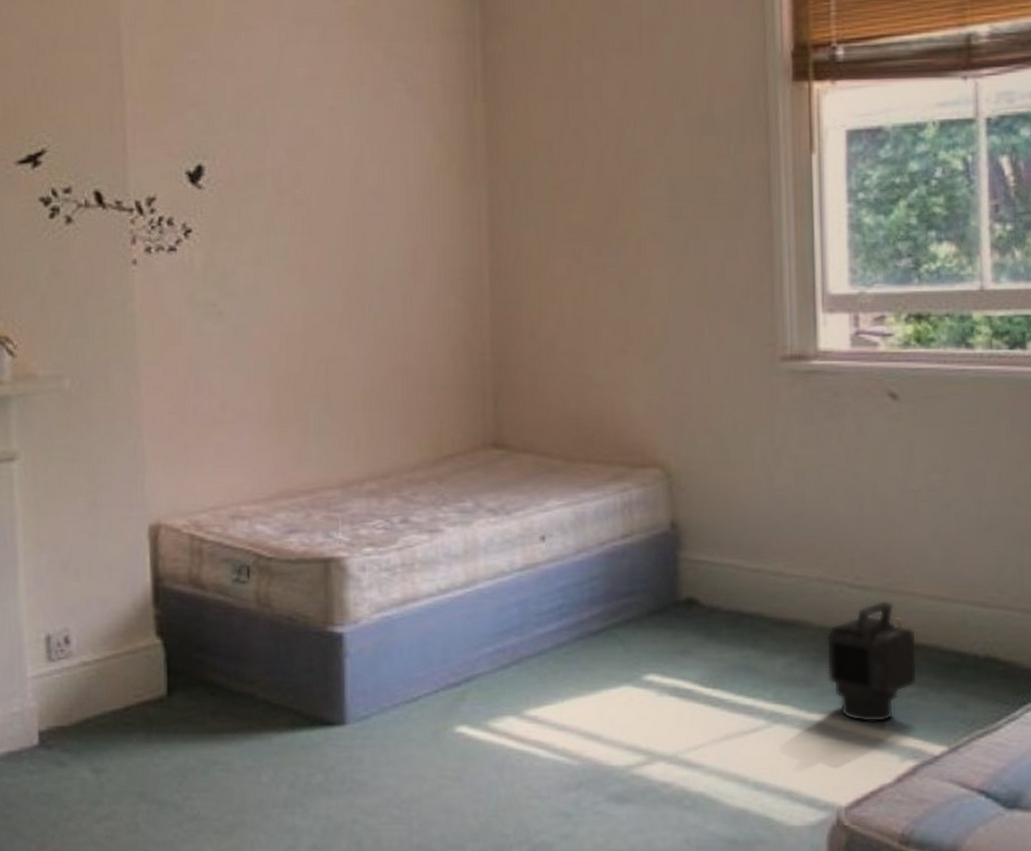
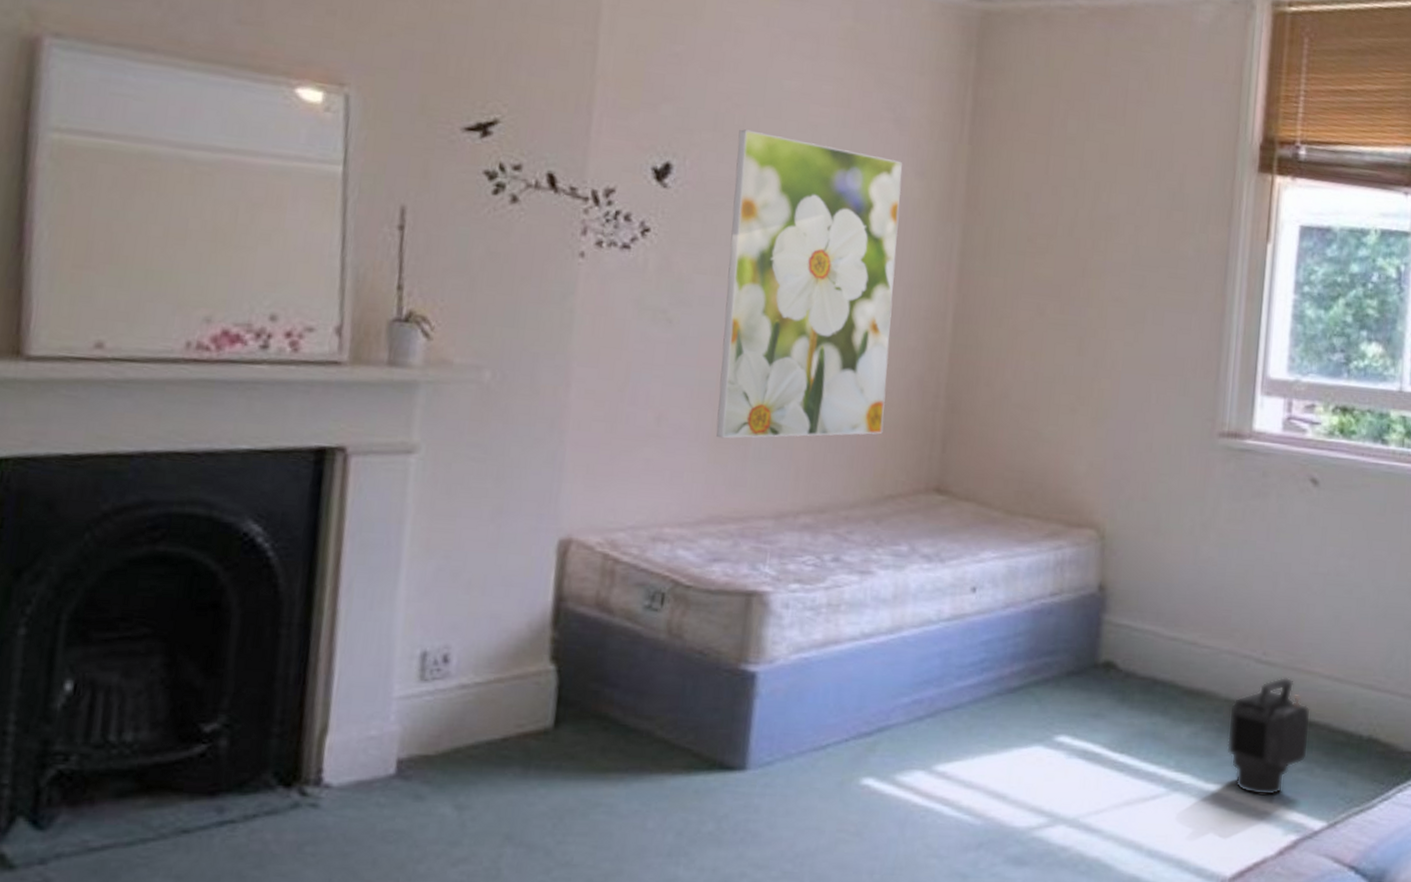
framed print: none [261,122,434,417] -> present [716,129,903,439]

